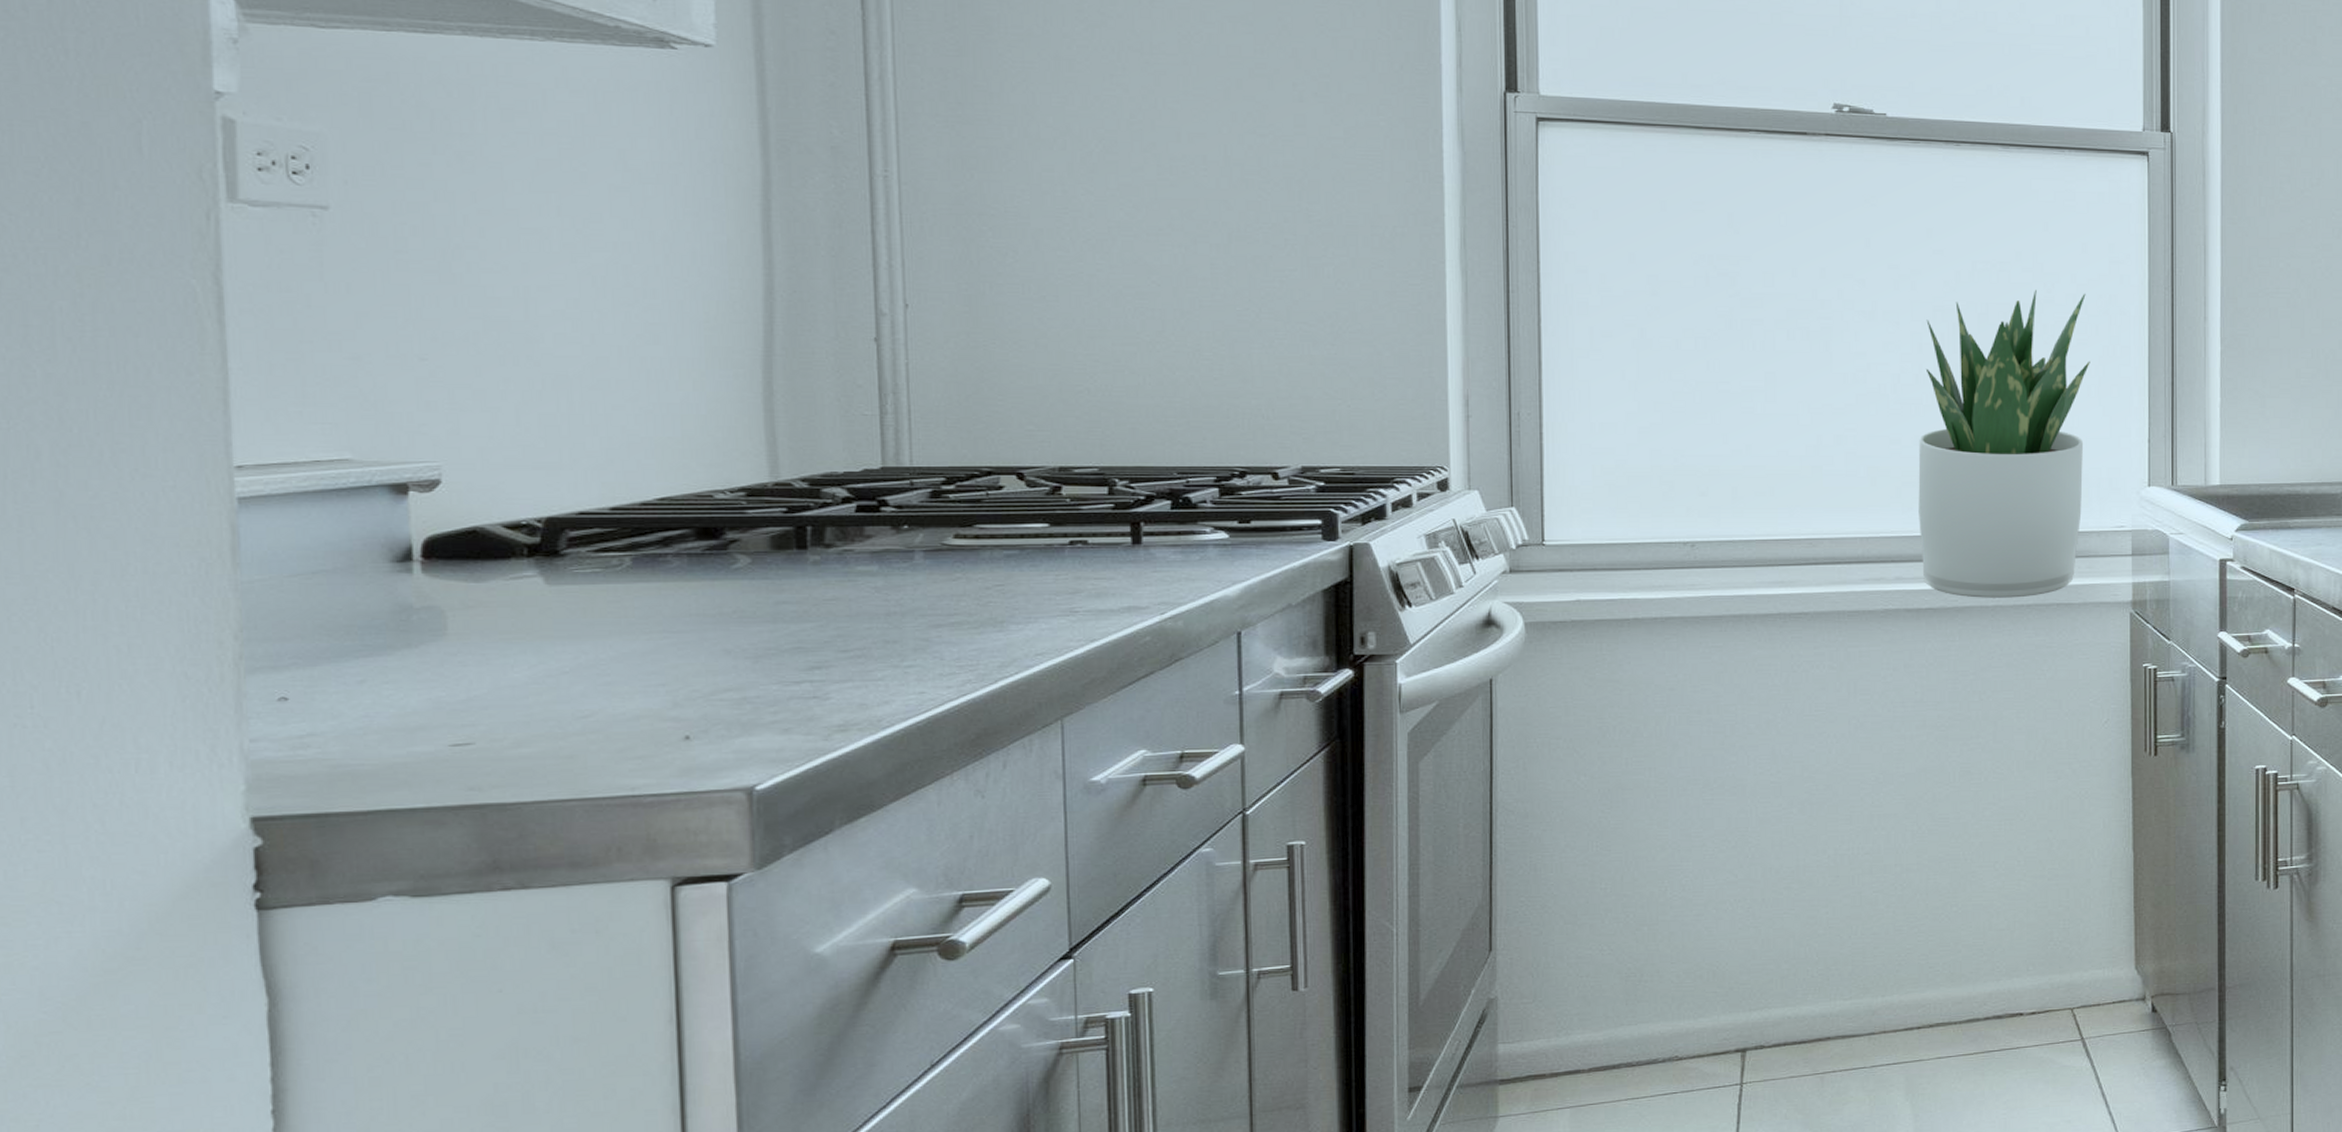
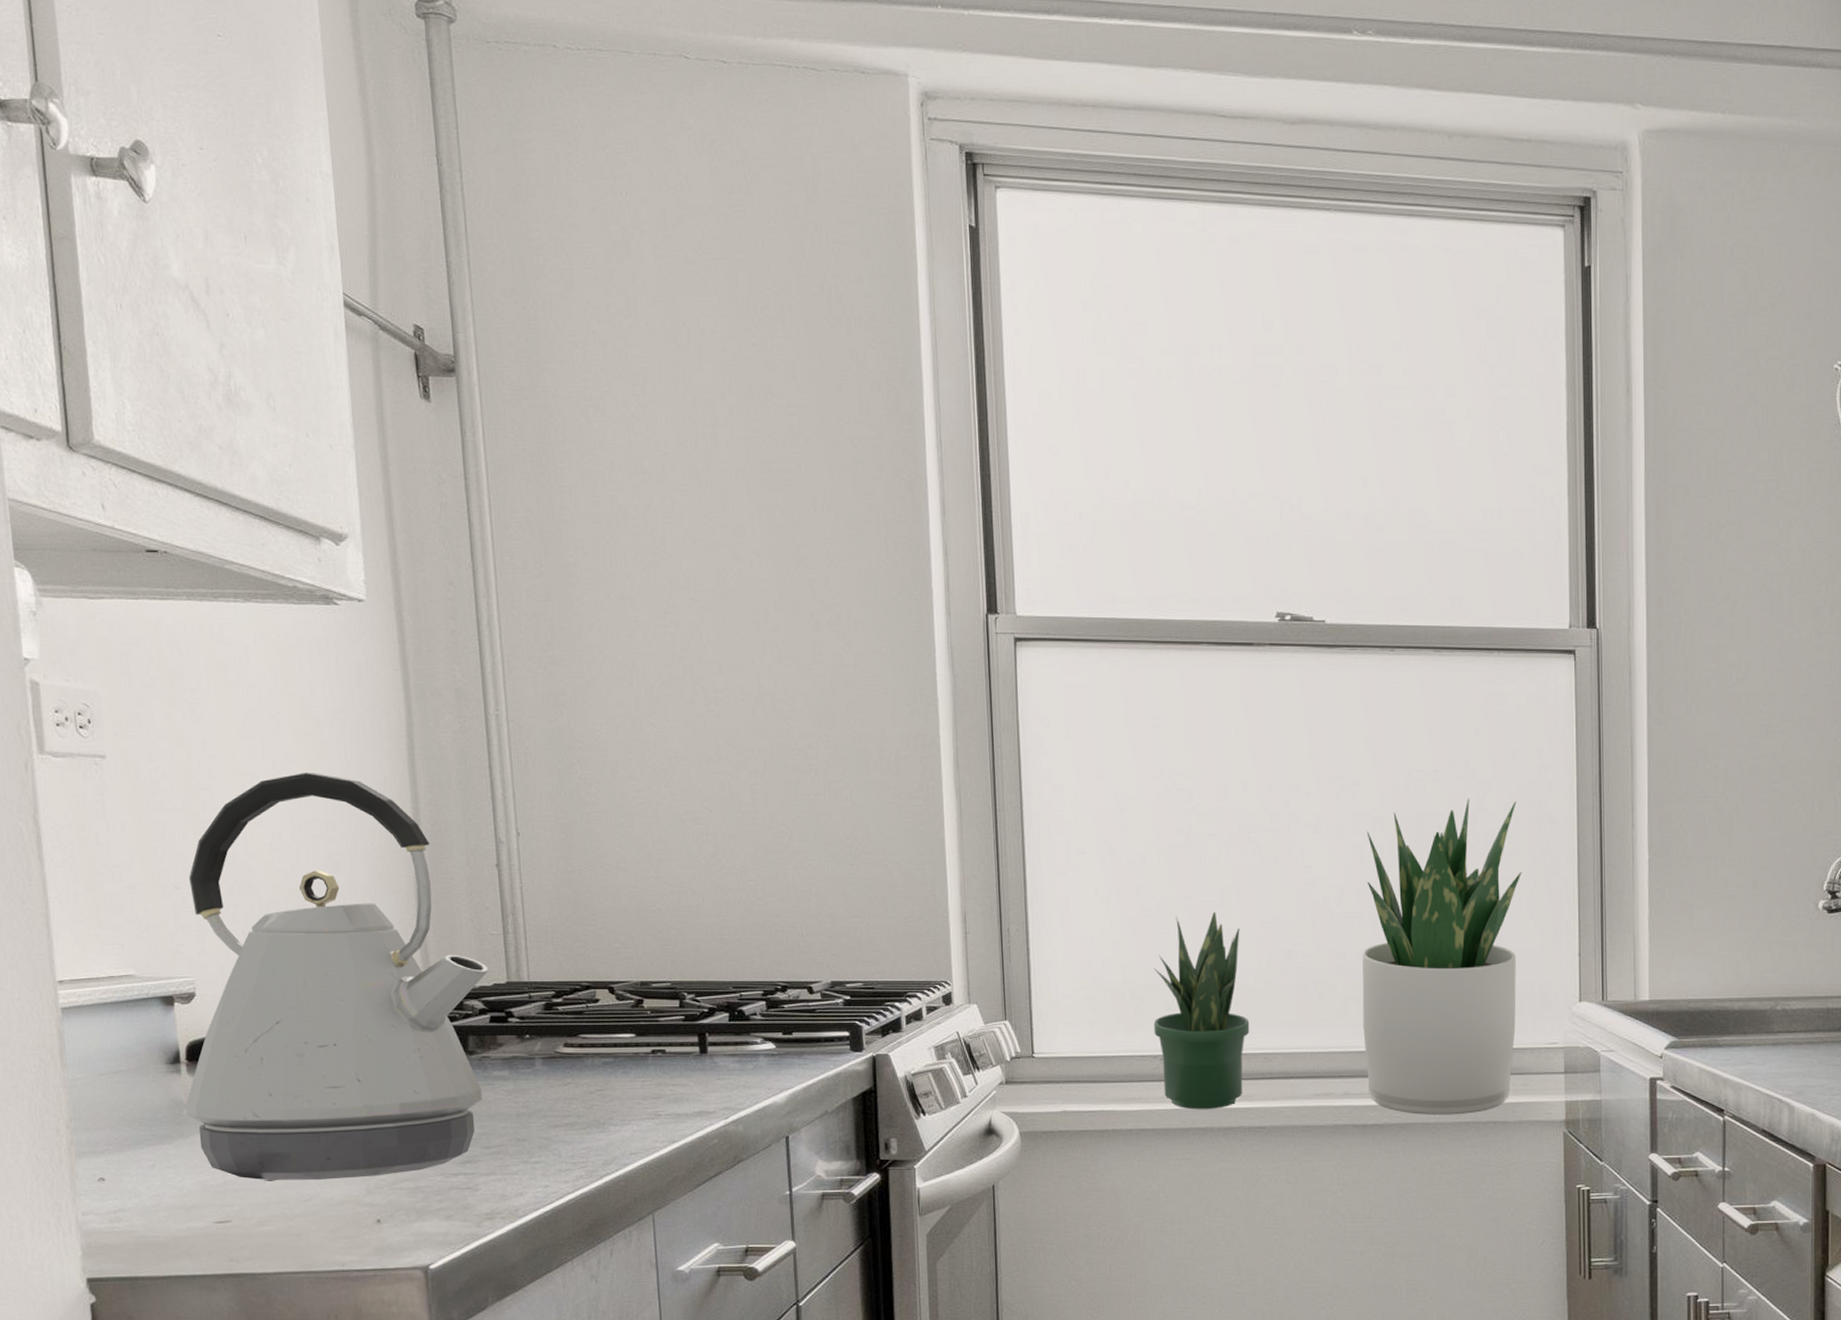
kettle: none [416,232,859,694] -> present [185,773,490,1181]
planter: none [1684,396,1793,597] -> present [1153,911,1250,1110]

